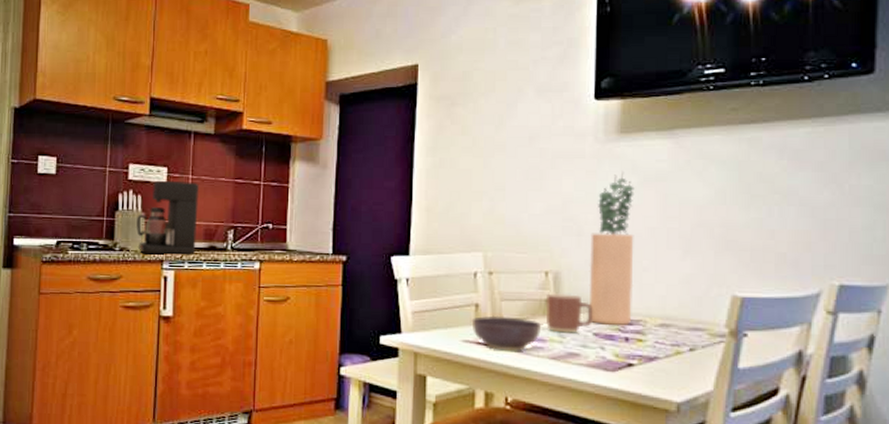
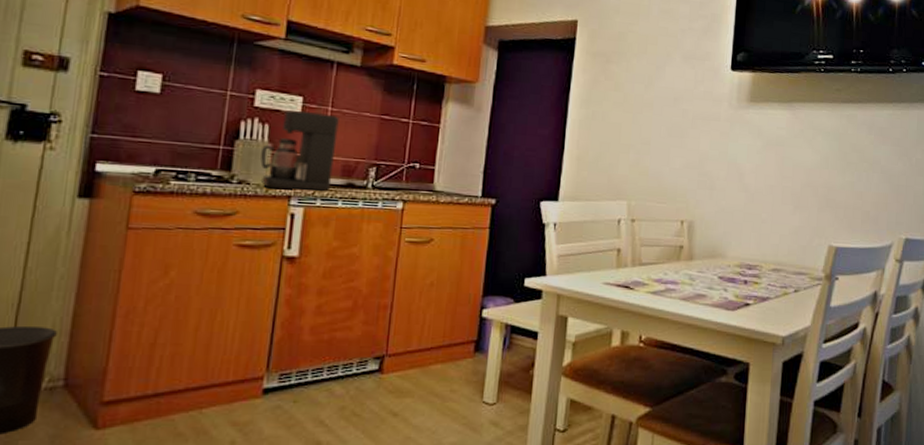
bowl: present [471,315,542,351] -> none [613,260,676,293]
mug: present [545,293,593,333] -> none [678,240,719,277]
vase: present [589,172,635,326] -> none [717,135,759,270]

